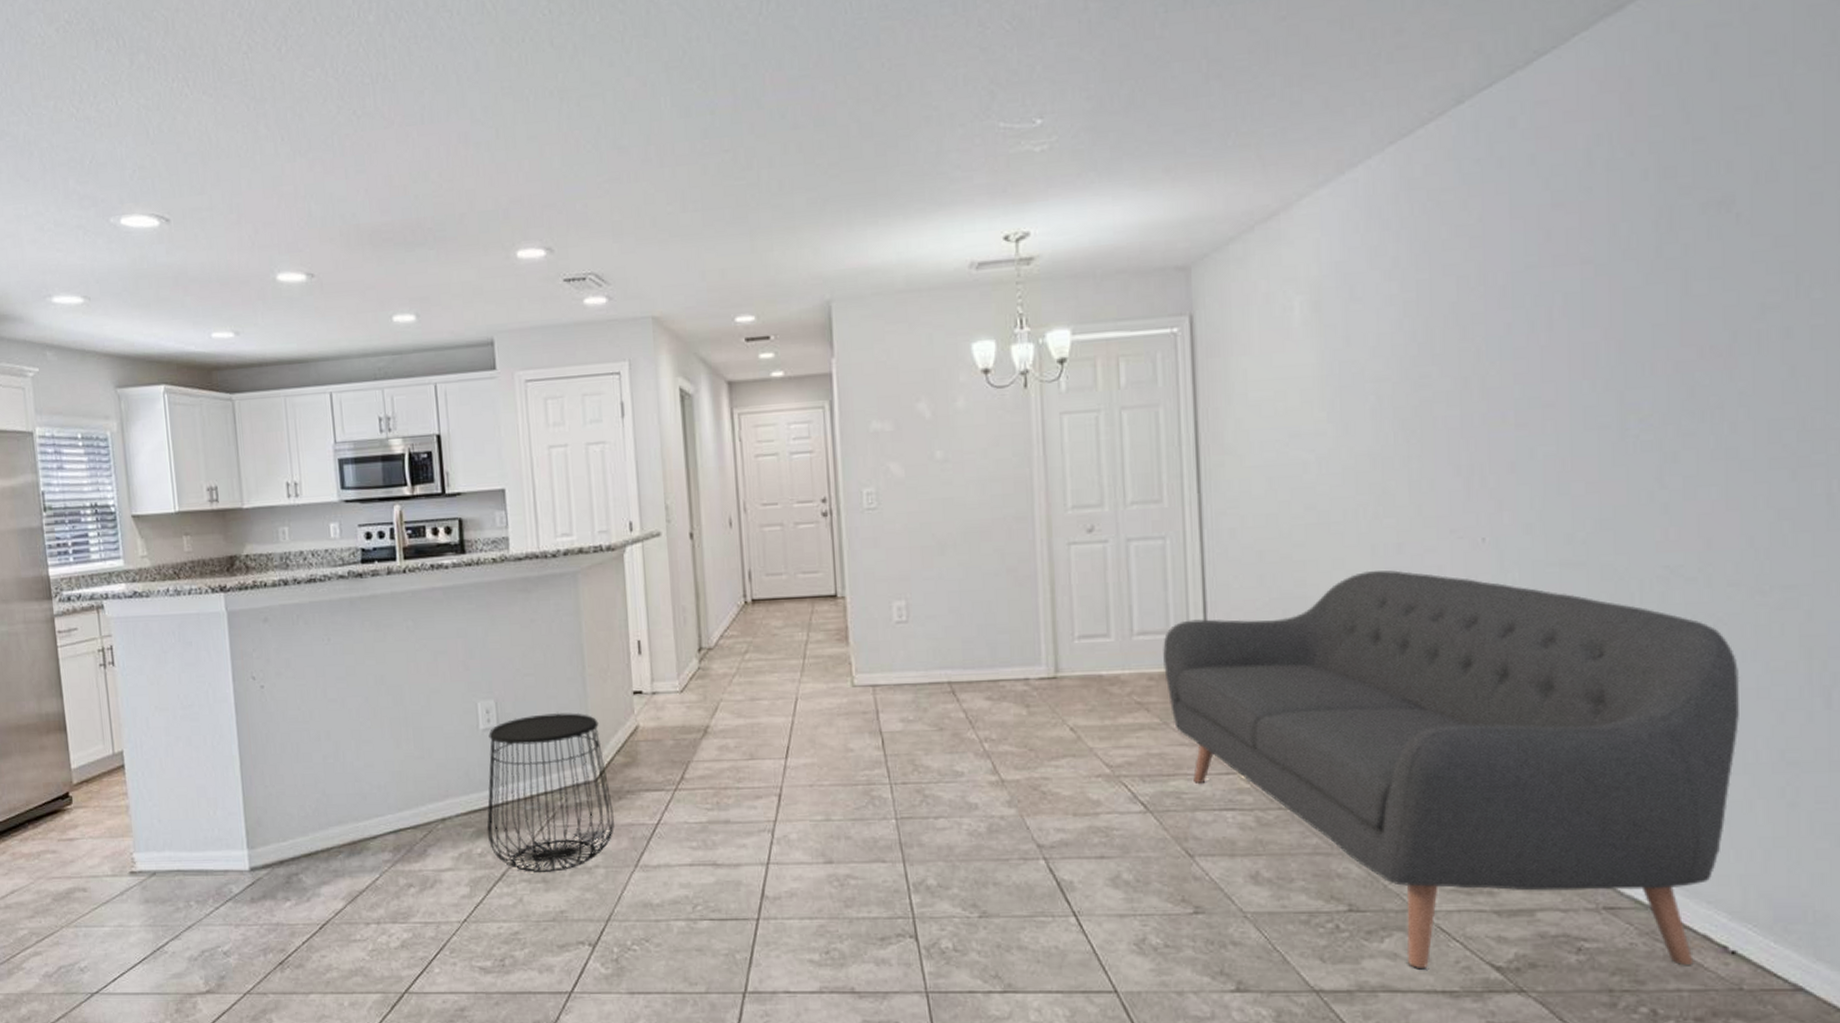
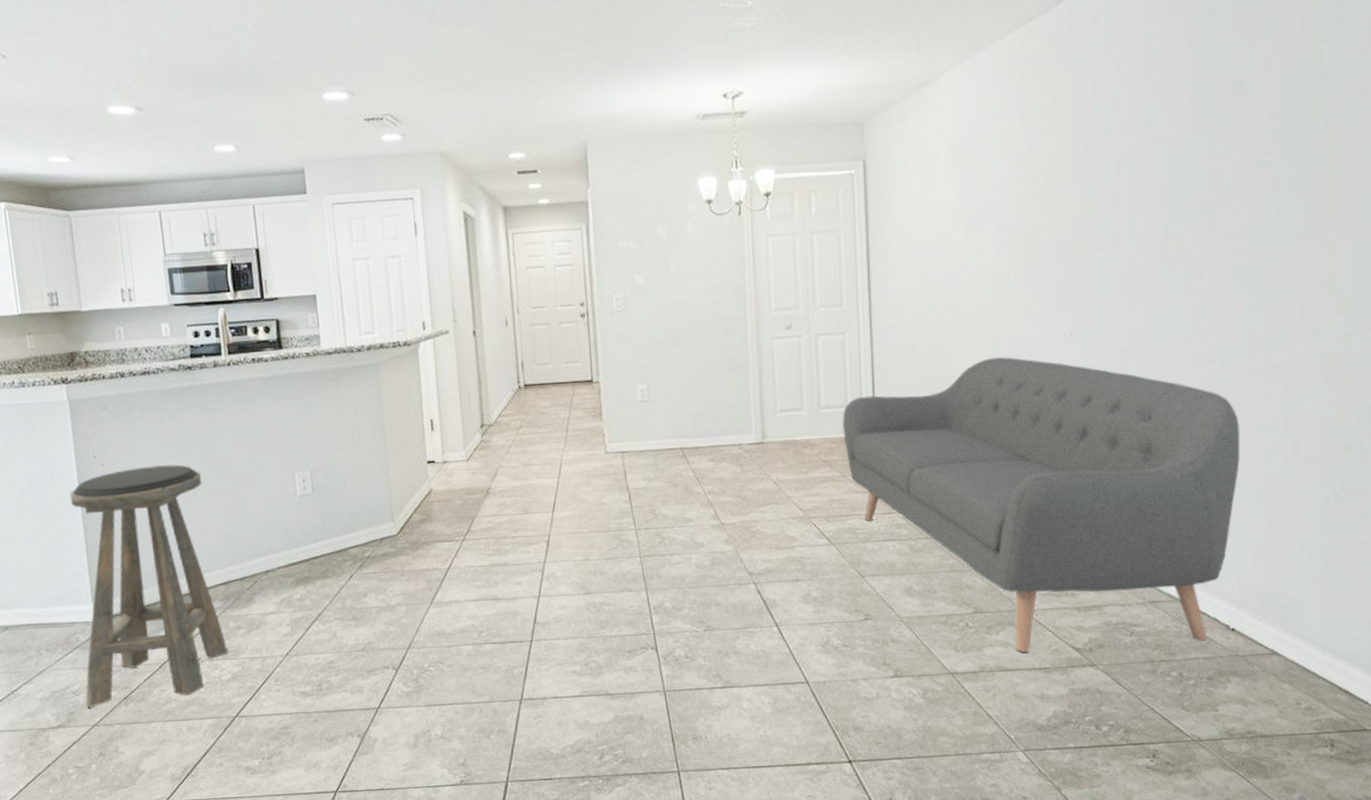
stool: none [225,688,398,972] -> present [69,464,229,708]
side table: present [487,712,614,872] -> none [305,479,413,612]

